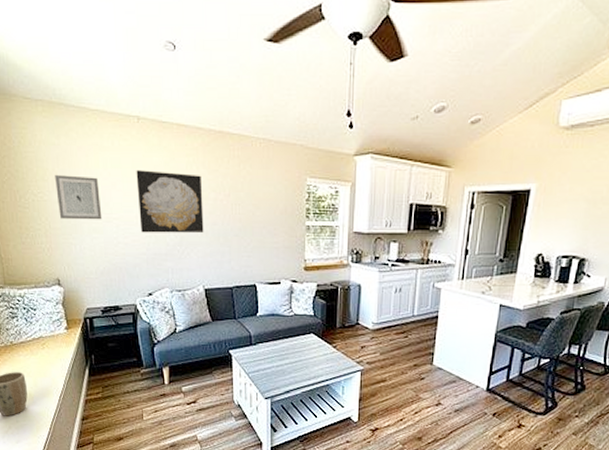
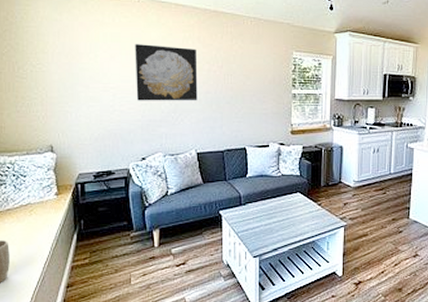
wall art: present [55,175,102,220] -> none [55,48,100,89]

